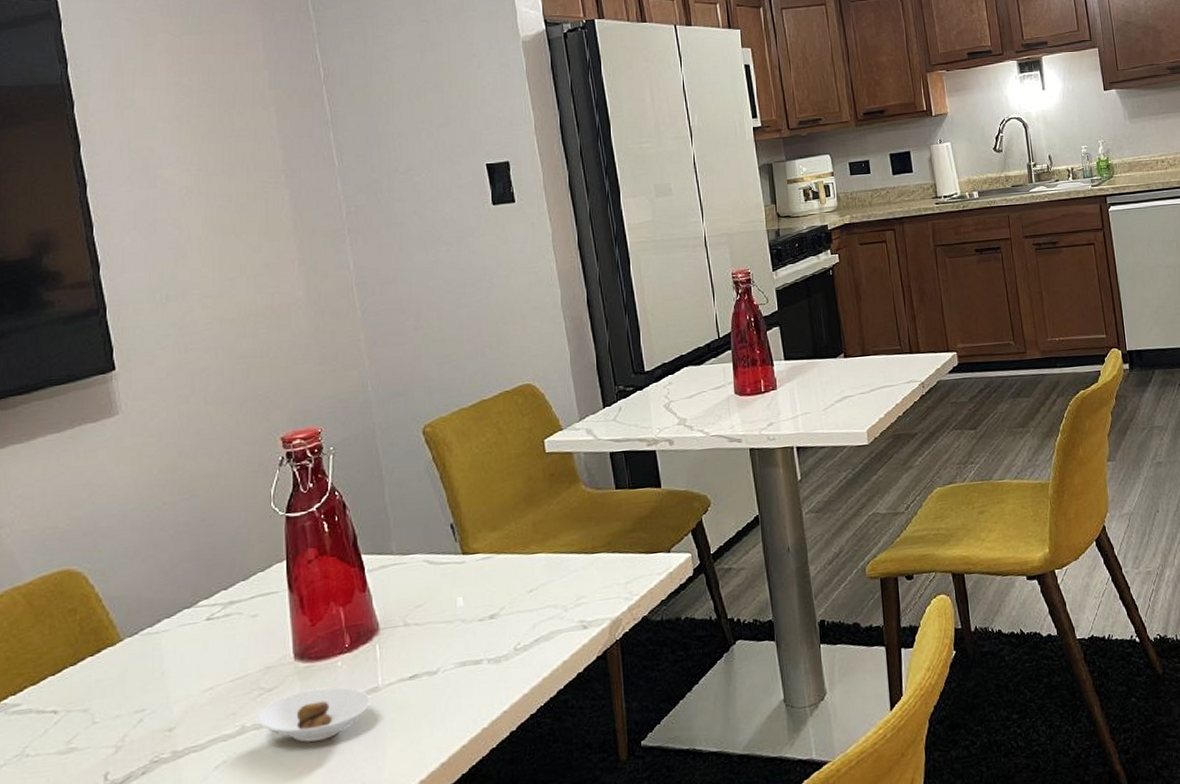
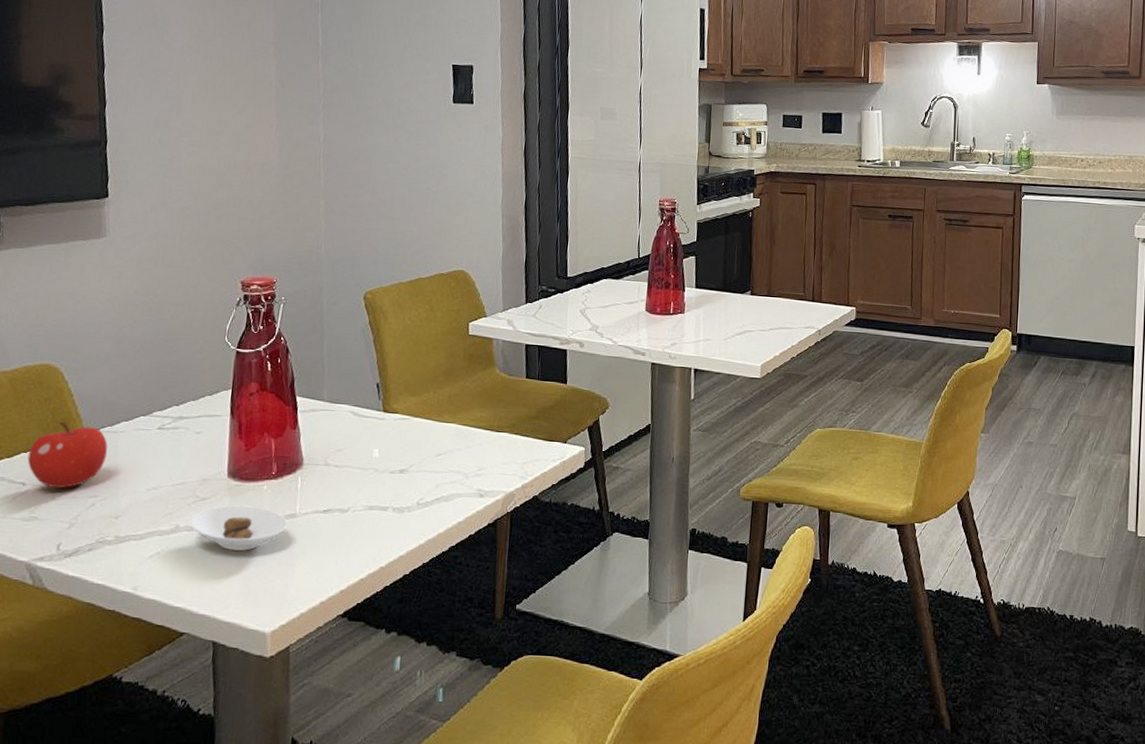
fruit: none [56,631,149,710] -> present [27,421,108,489]

